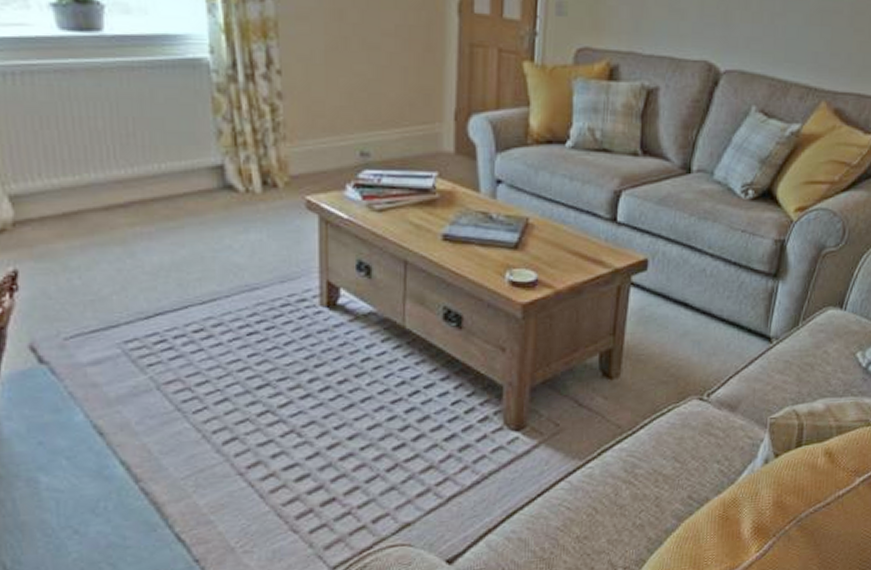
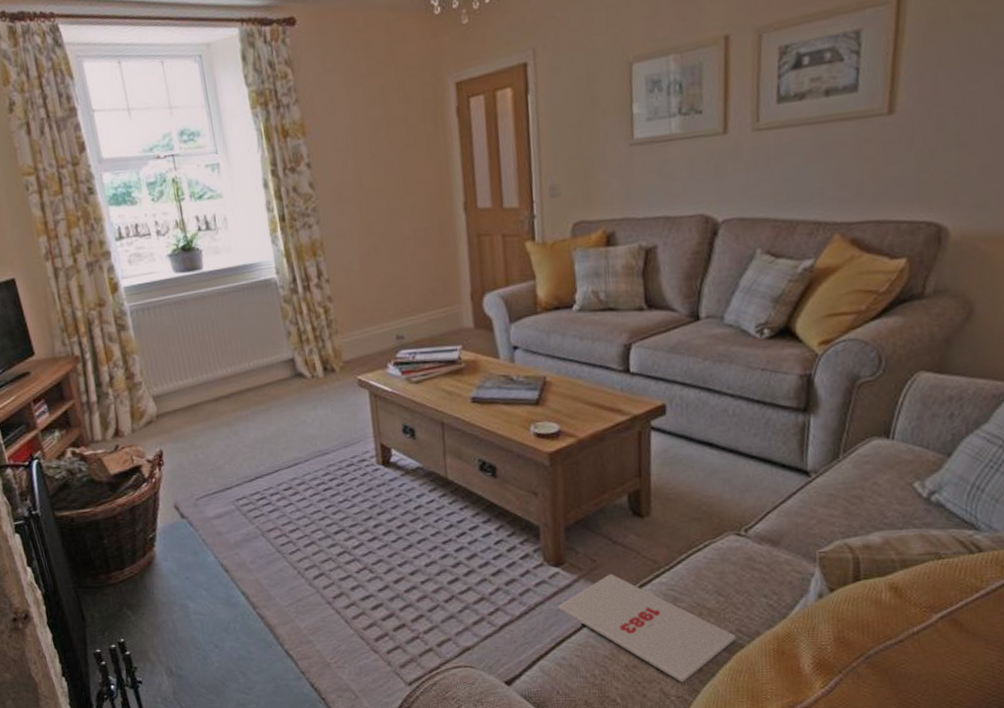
magazine: none [514,438,687,553] -> present [558,573,737,683]

